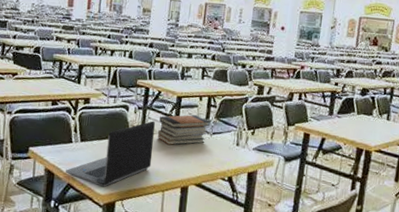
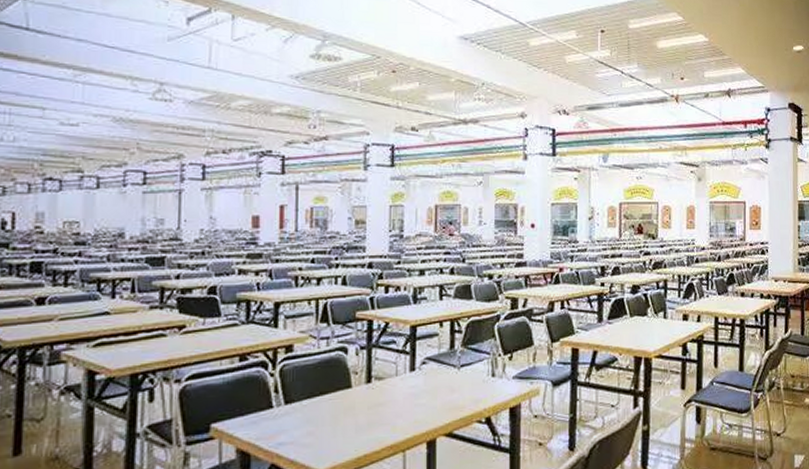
laptop computer: present [66,121,155,187] -> none [267,362,386,460]
book stack: present [158,115,210,145] -> none [390,347,456,389]

